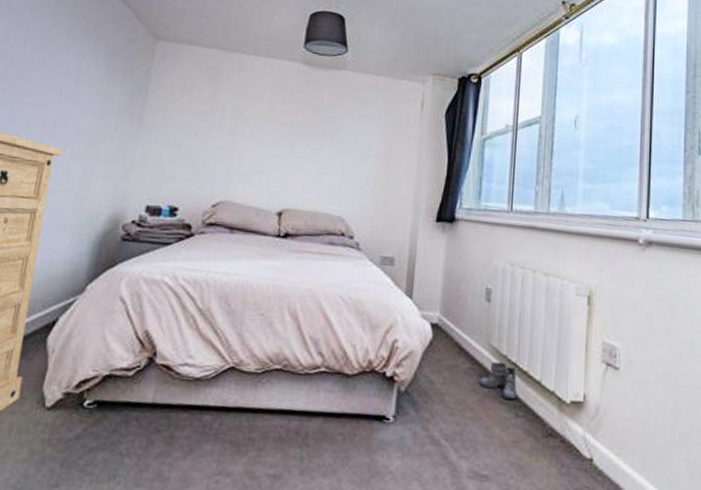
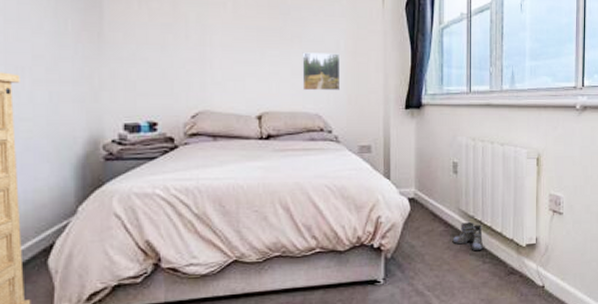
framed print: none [328,151,372,195] -> present [302,52,341,91]

